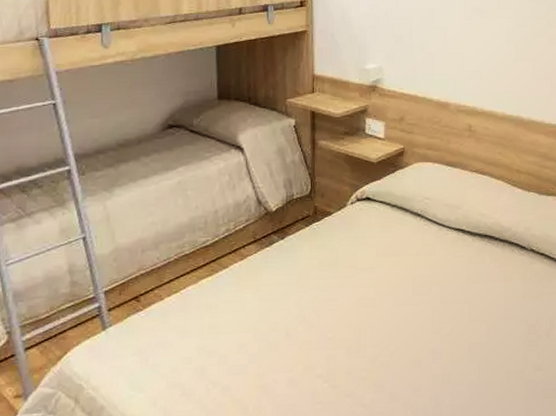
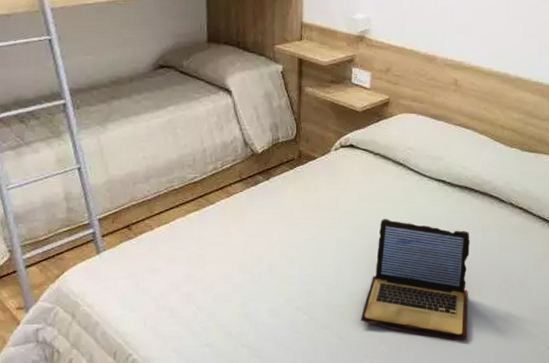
laptop: none [385,272,496,400] -> present [361,218,470,340]

